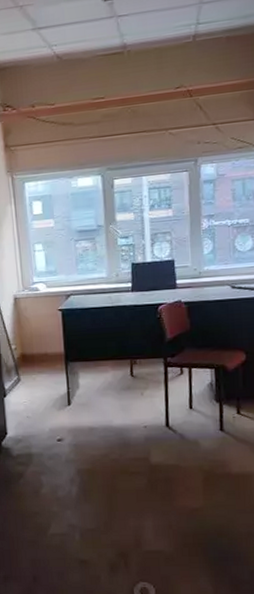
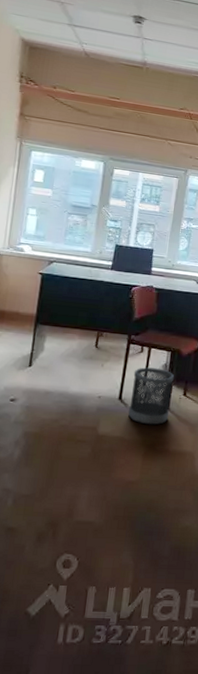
wastebasket: none [177,388,225,449] -> present [128,367,174,425]

